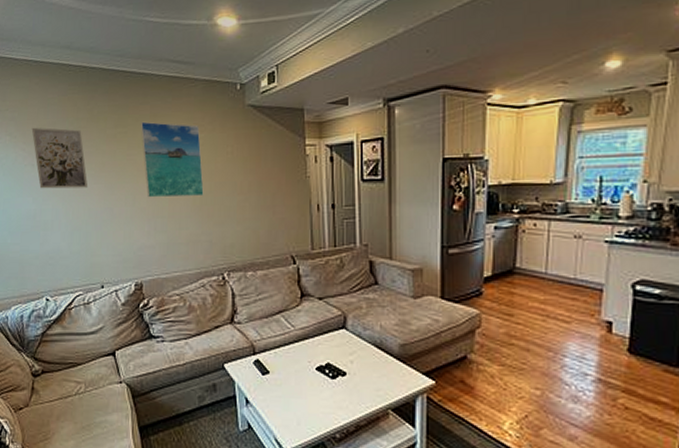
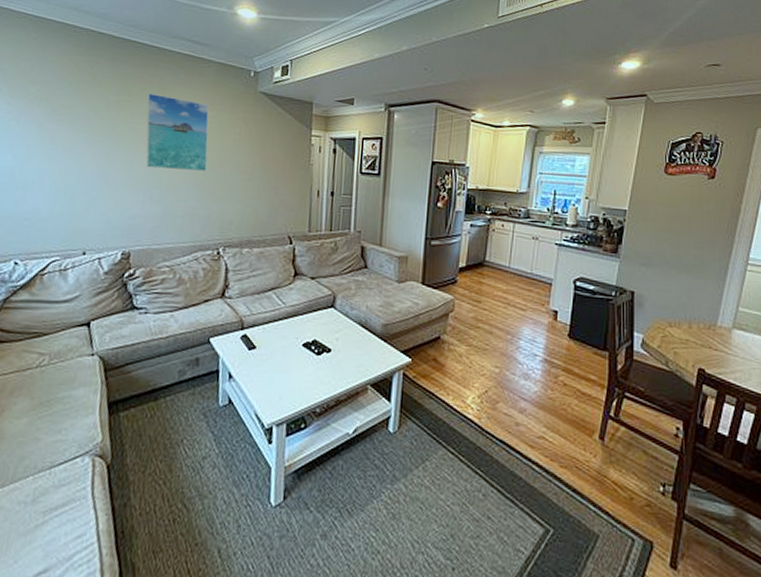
wall art: present [31,127,88,189] -> none [21,82,81,151]

